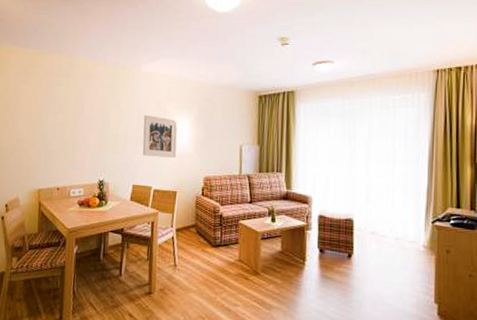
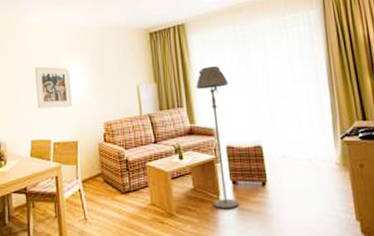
floor lamp: none [297,135,330,274] -> present [196,65,239,208]

